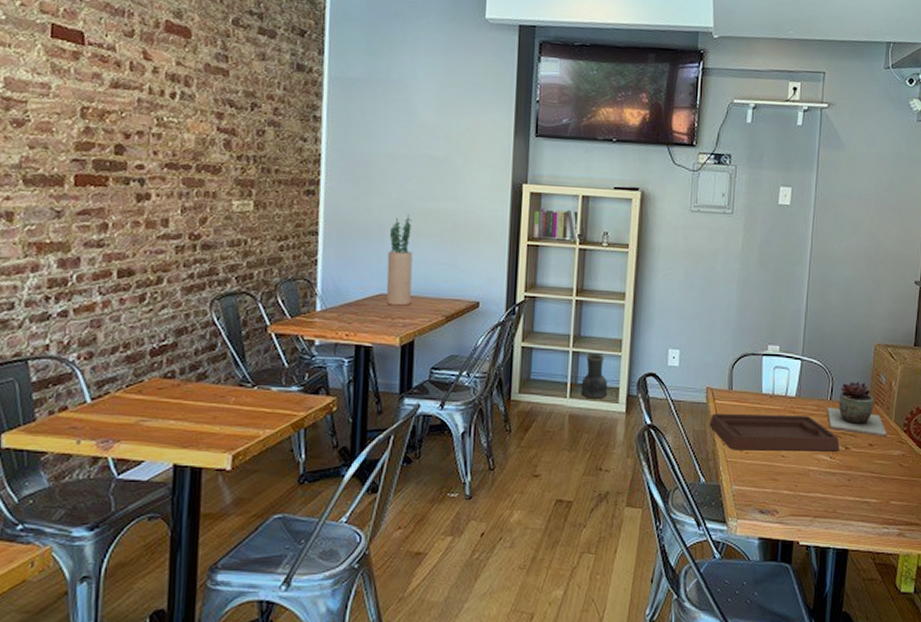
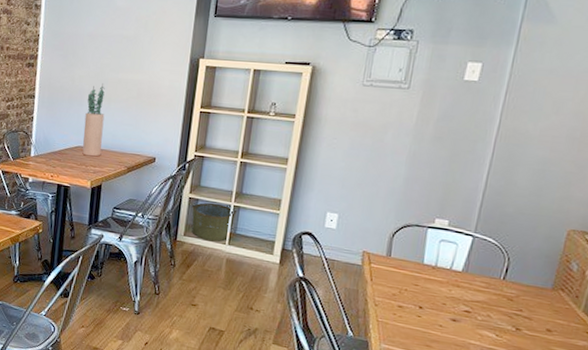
basket: none [526,350,576,396] -> present [192,202,237,242]
books: present [532,208,585,240] -> none [205,80,254,109]
vase: present [581,353,608,399] -> none [239,208,265,249]
tray: present [709,413,840,451] -> none [362,275,510,331]
succulent plant: present [827,382,888,437] -> none [497,264,573,325]

